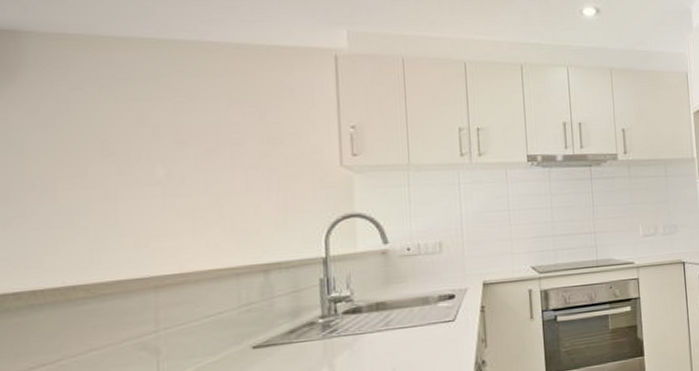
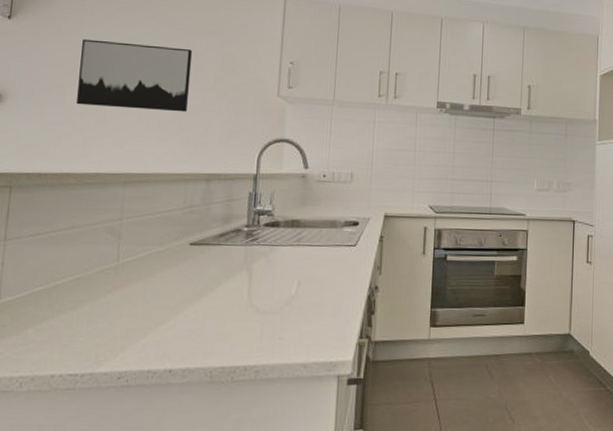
wall art: none [72,119,229,201] -> present [76,39,193,112]

